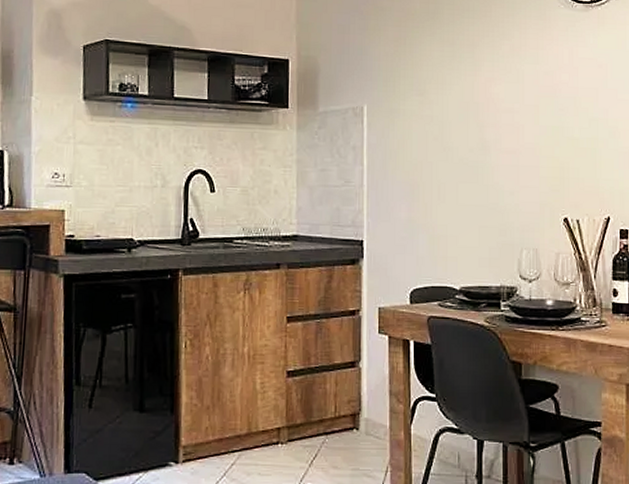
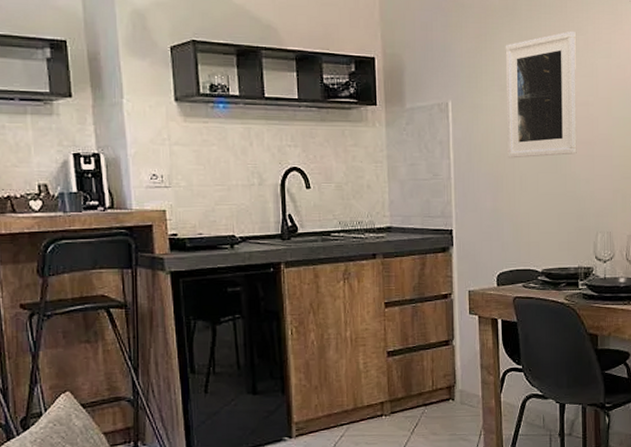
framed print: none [425,36,501,167] -> present [505,31,577,158]

